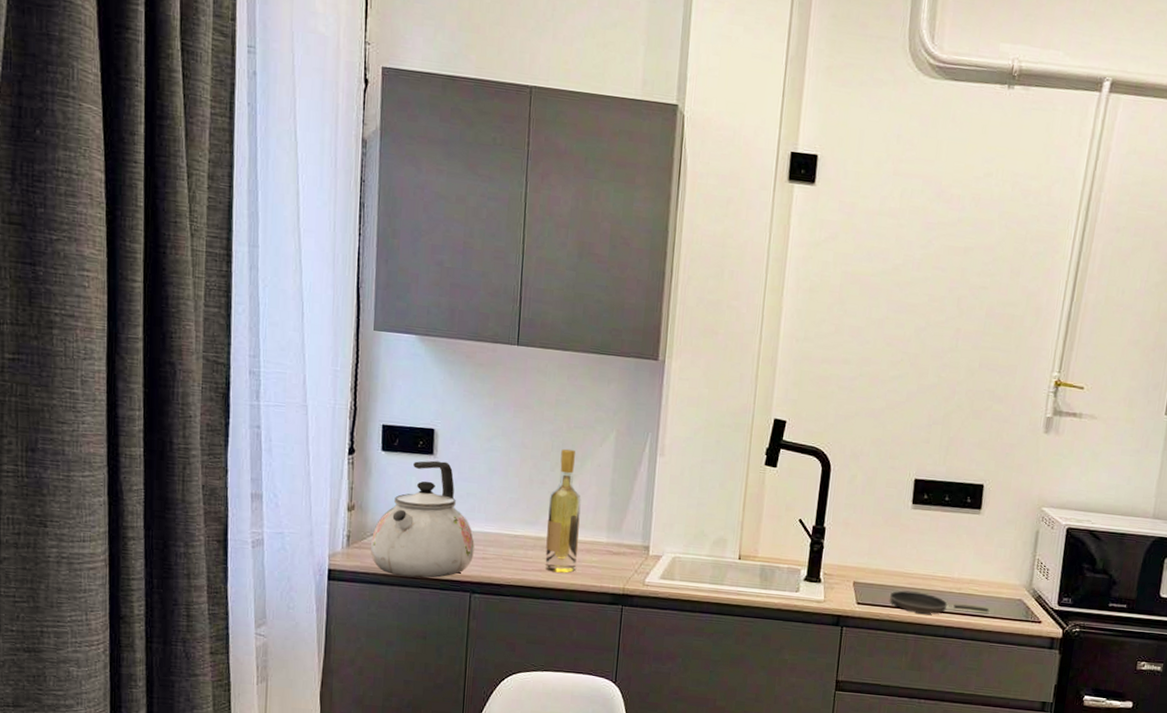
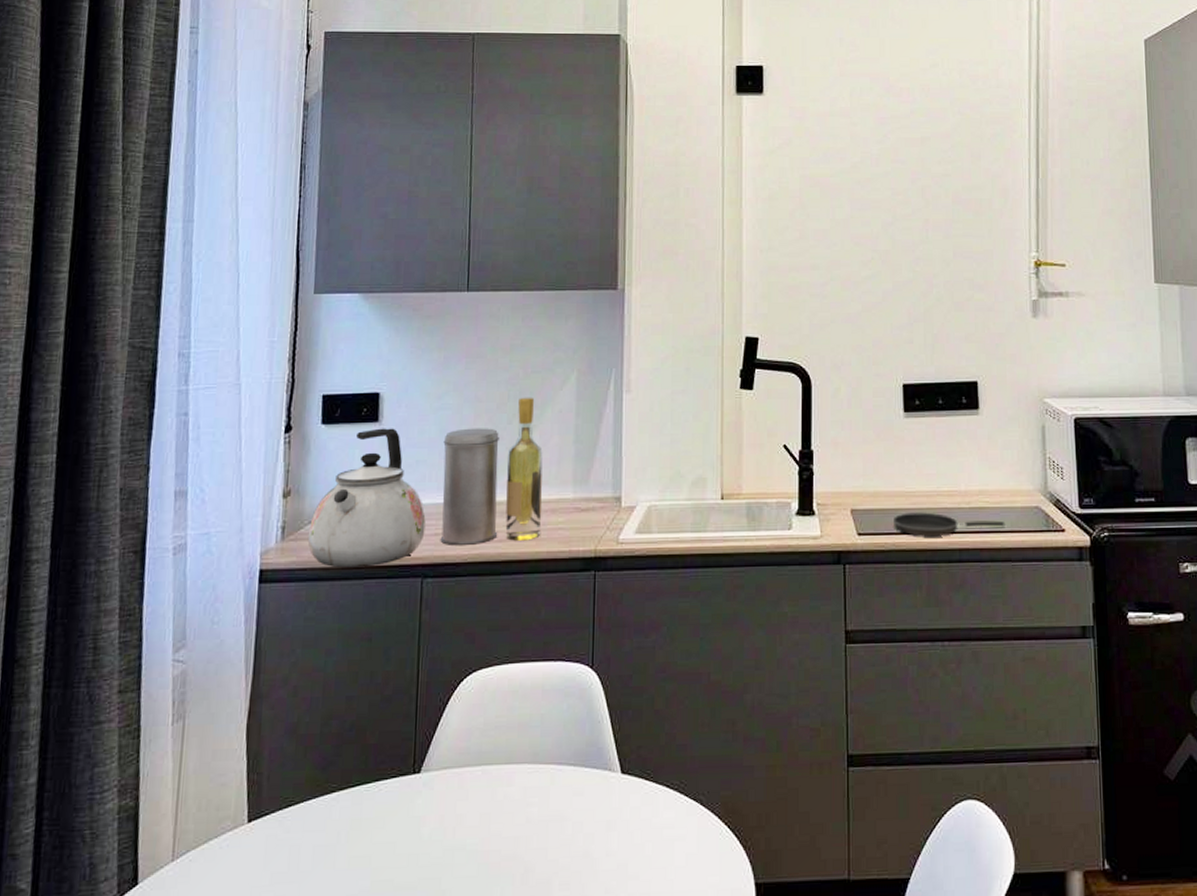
canister: none [487,470,543,572] -> present [440,428,499,546]

